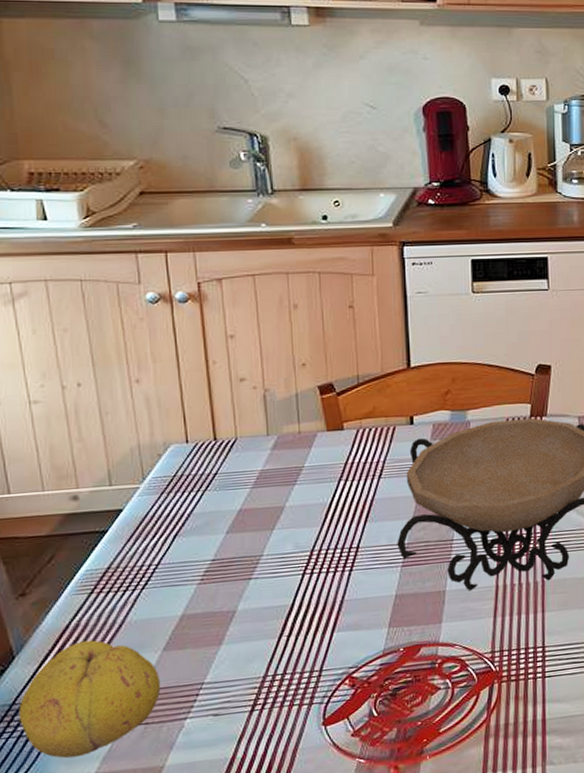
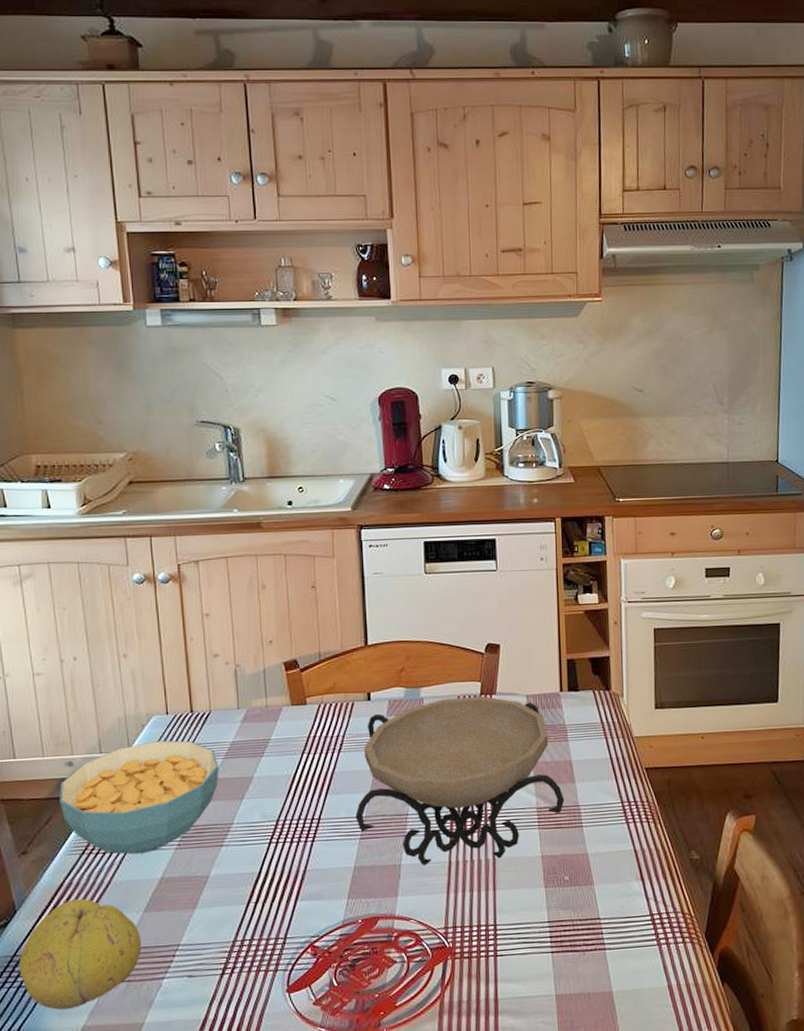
cereal bowl: none [63,470,247,592] -> present [59,740,219,855]

